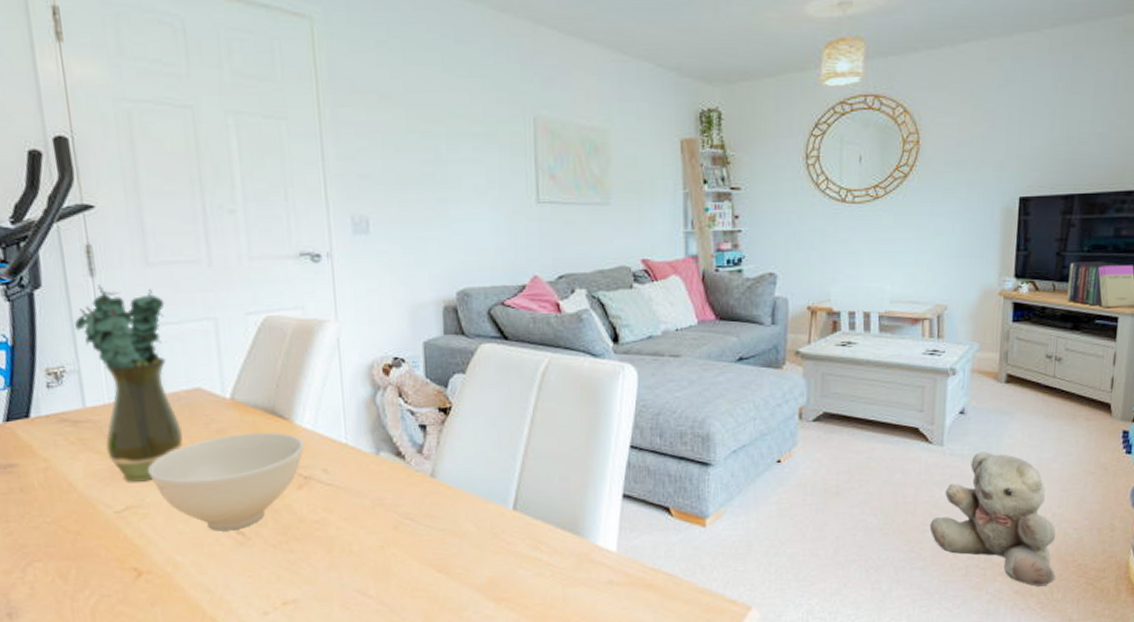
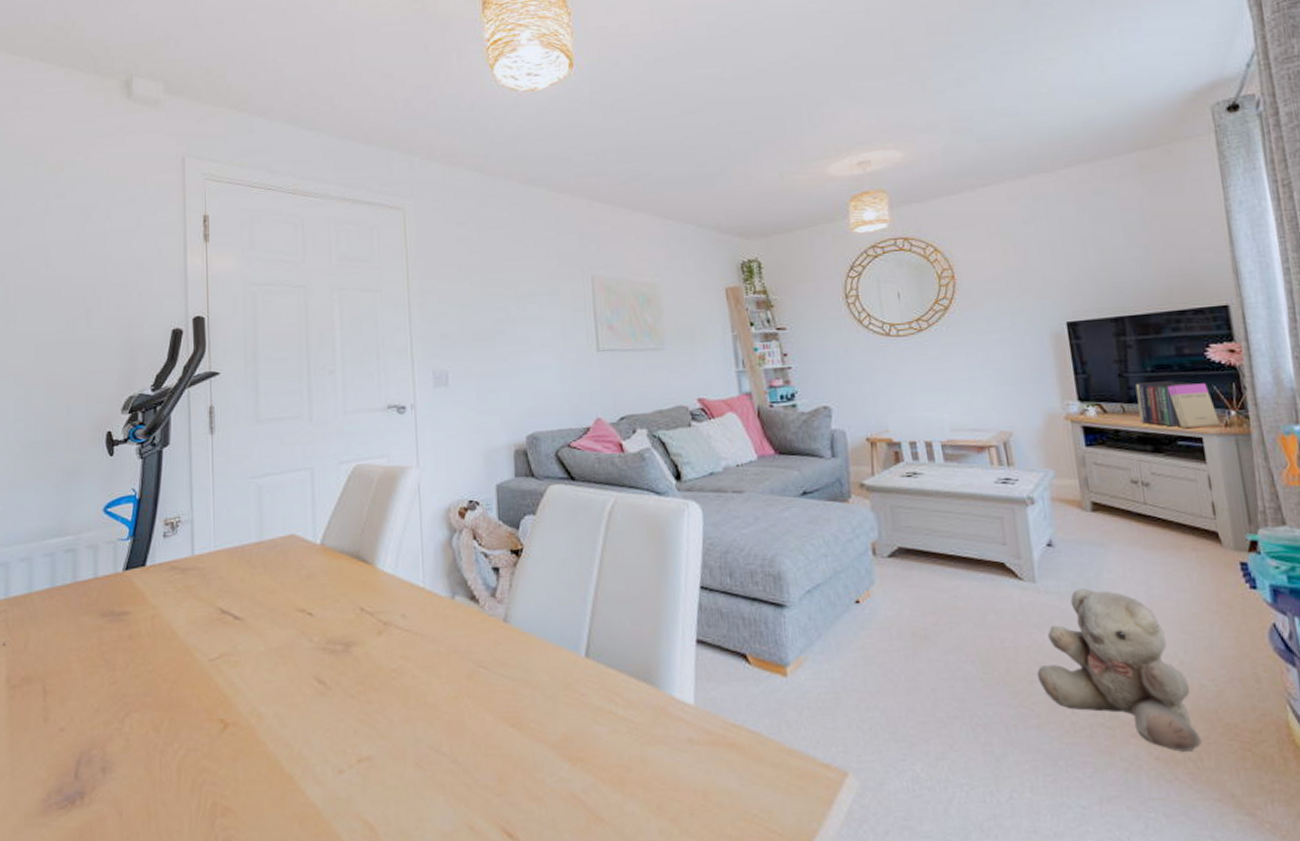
vase: present [74,284,183,482] -> none [192,441,275,629]
bowl: present [147,432,305,531] -> none [242,577,386,680]

